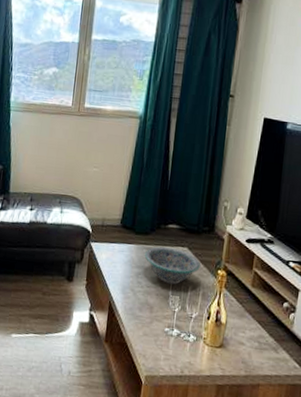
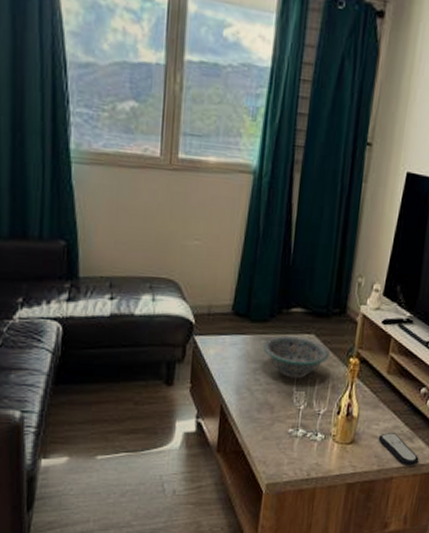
remote control: none [244,341,284,376] -> present [378,433,419,466]

